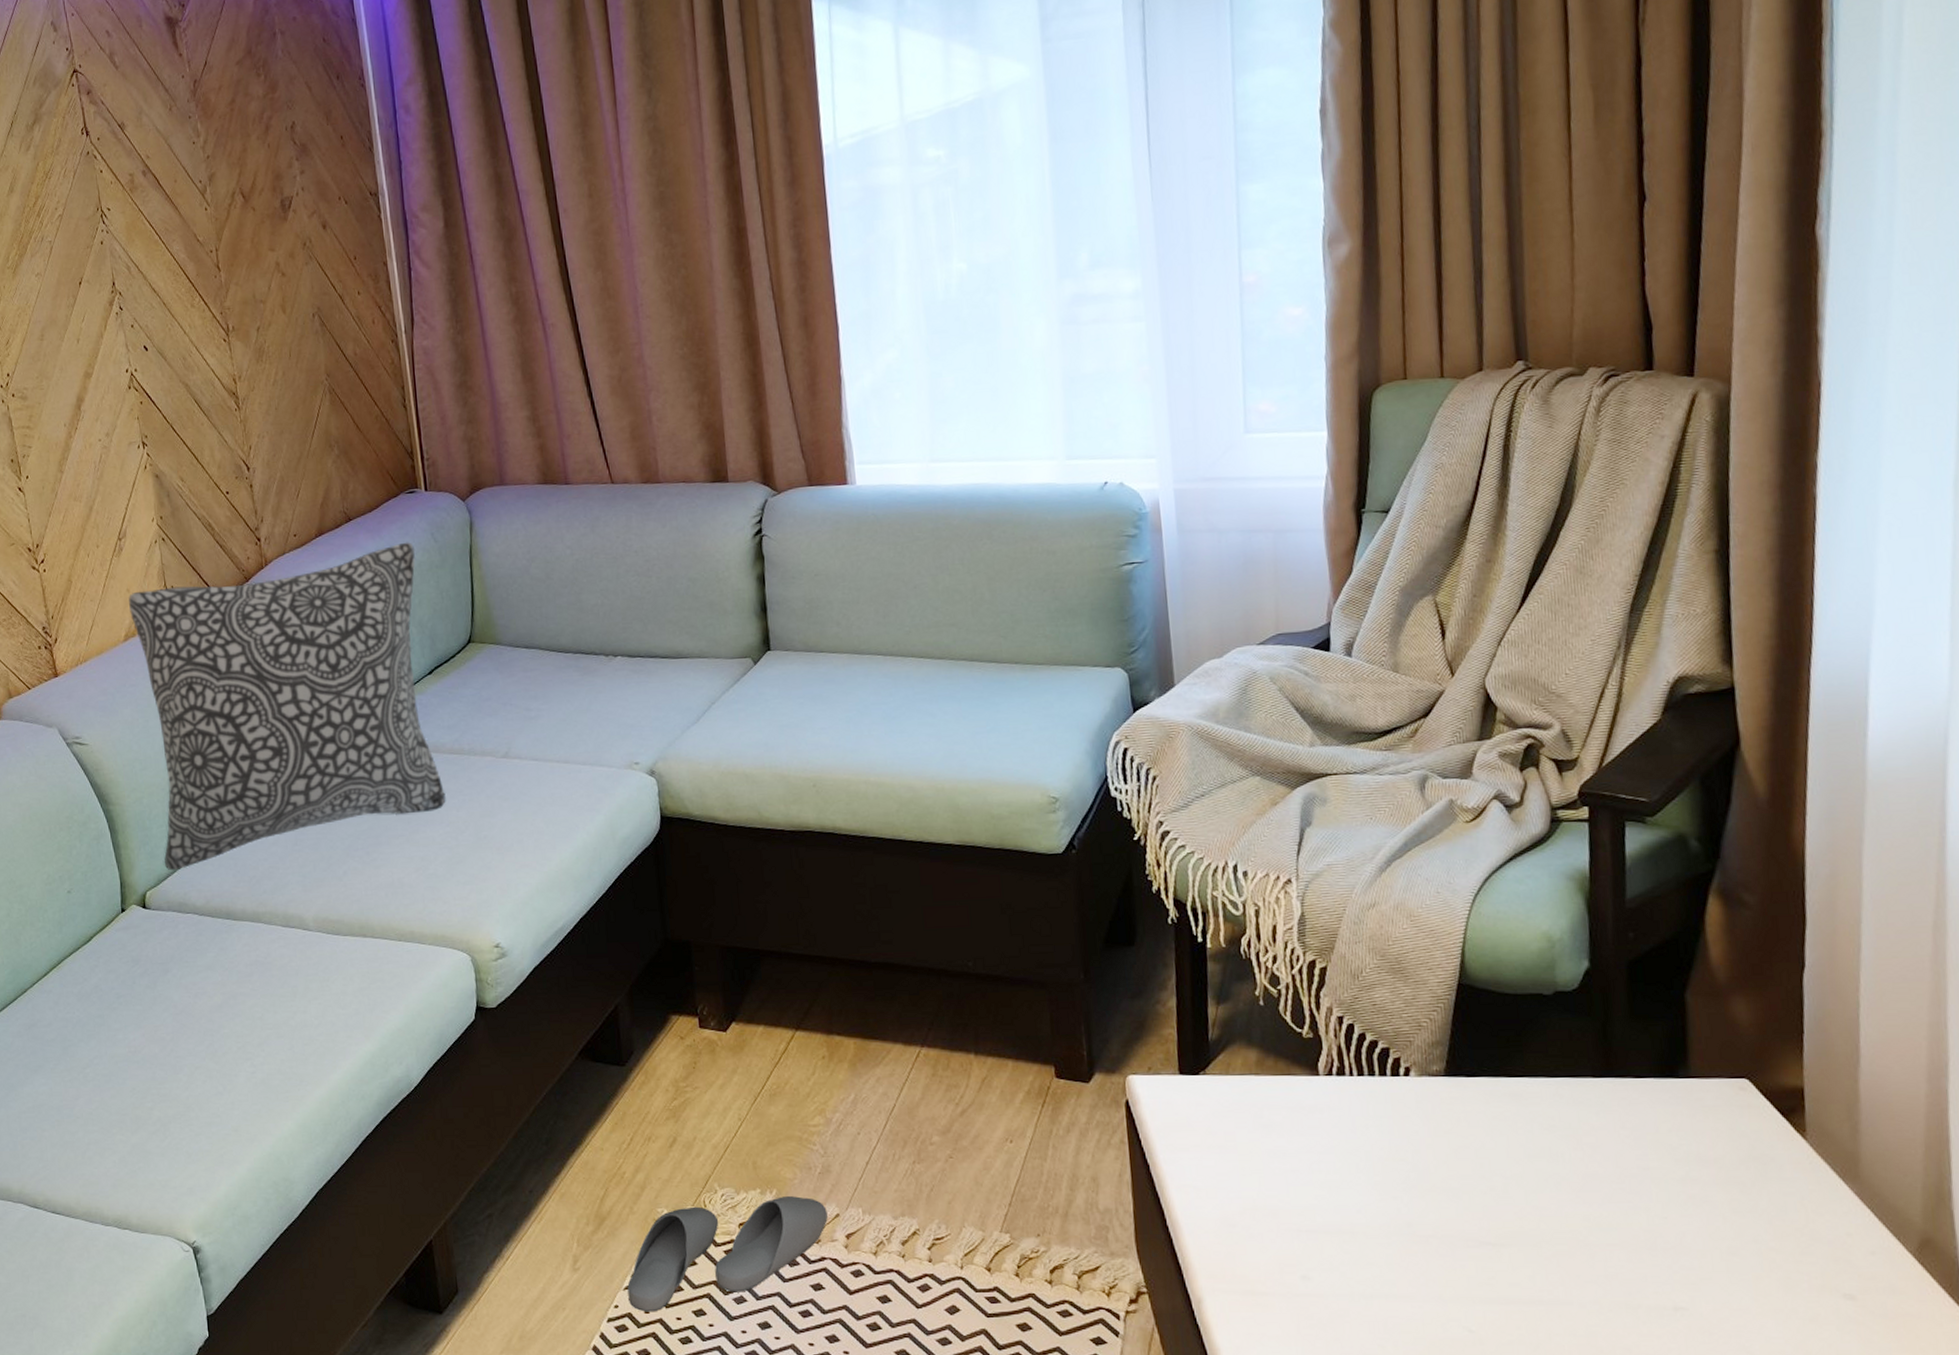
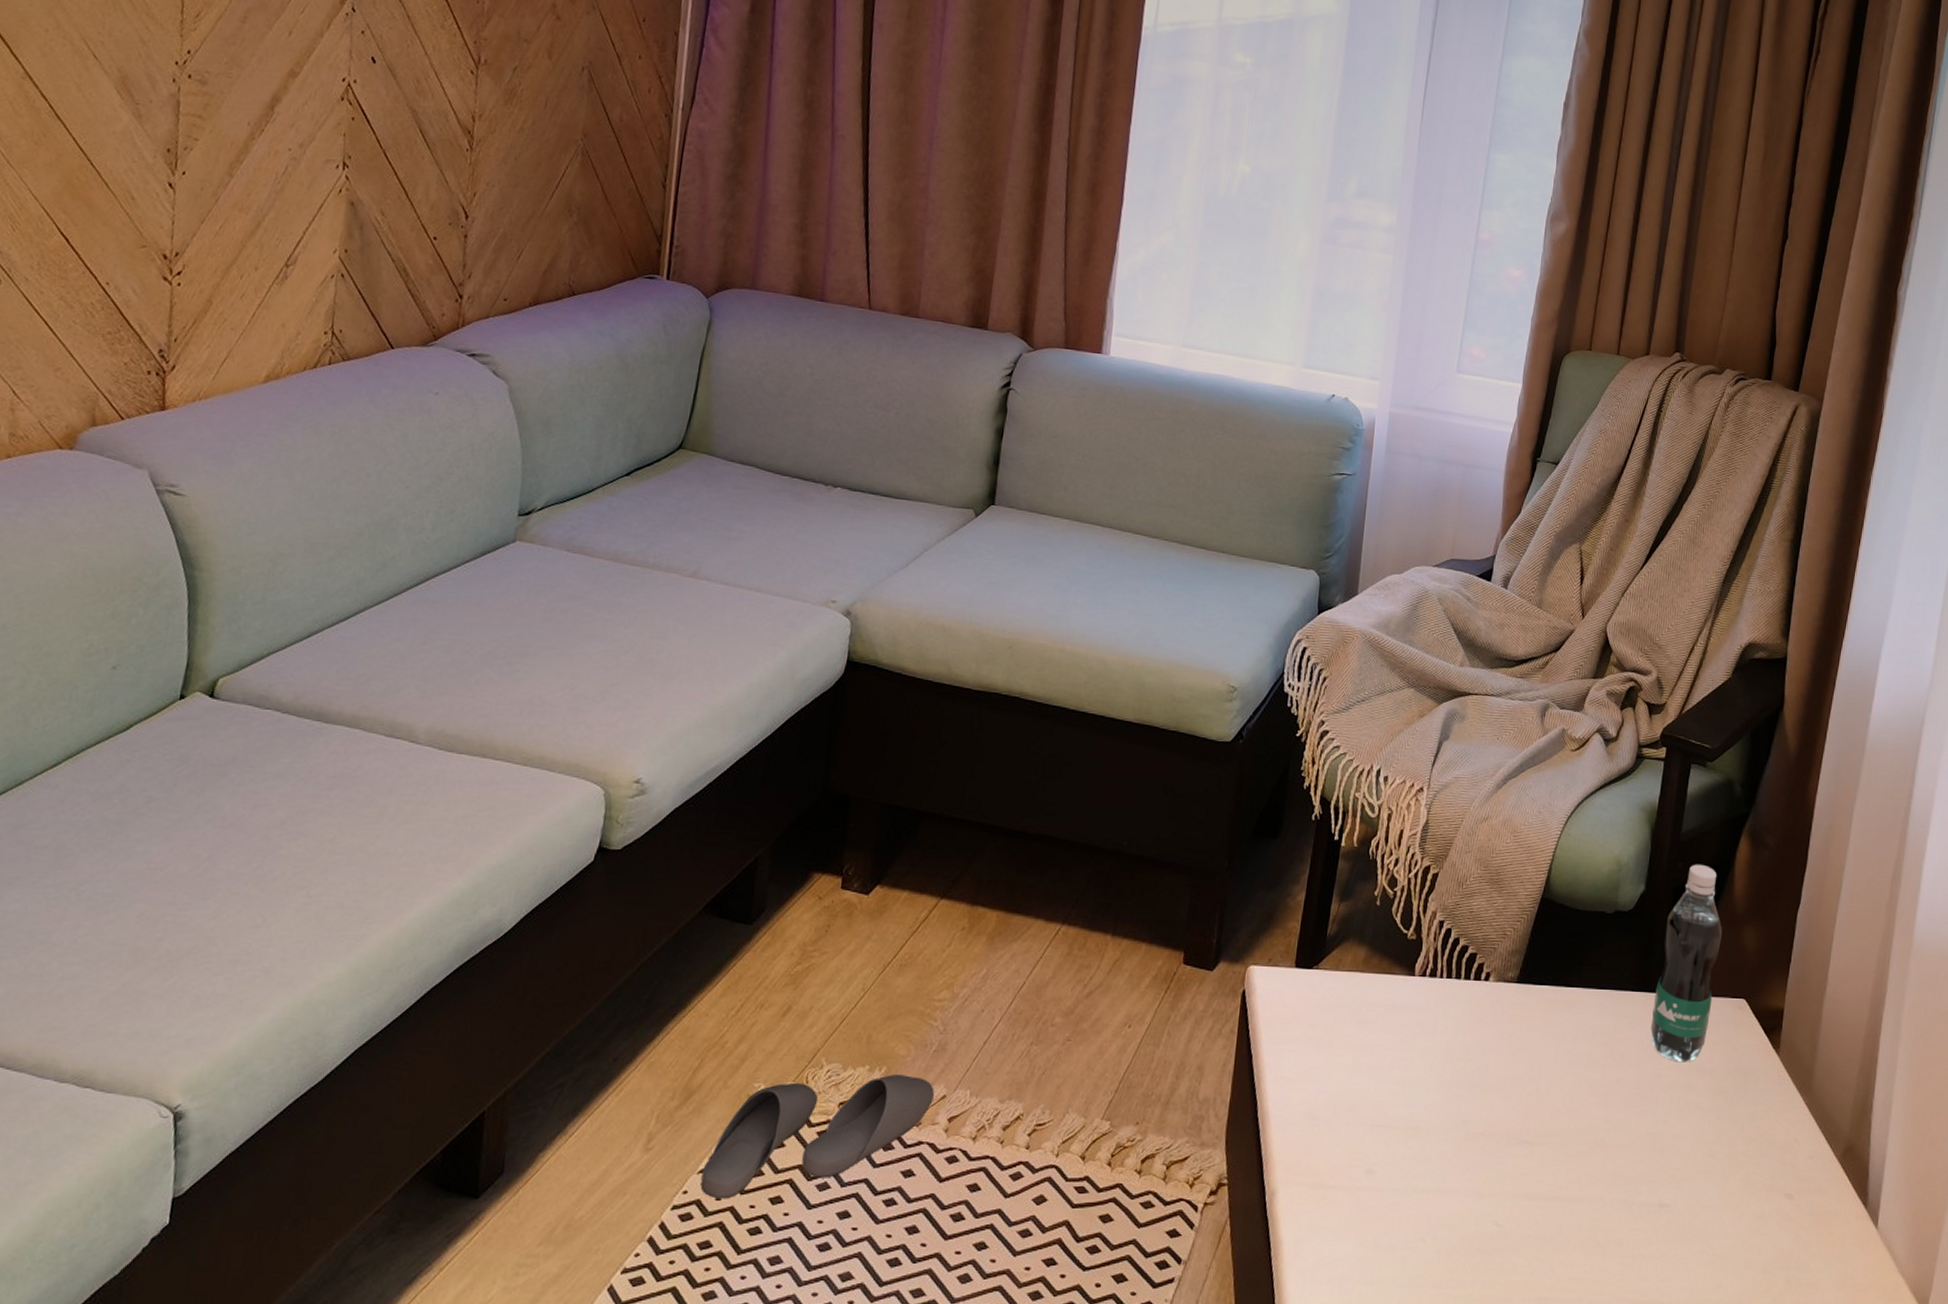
pillow: present [129,542,446,871] -> none [251,328,641,658]
bottle: none [1624,932,1703,1153] -> present [1650,864,1723,1063]

